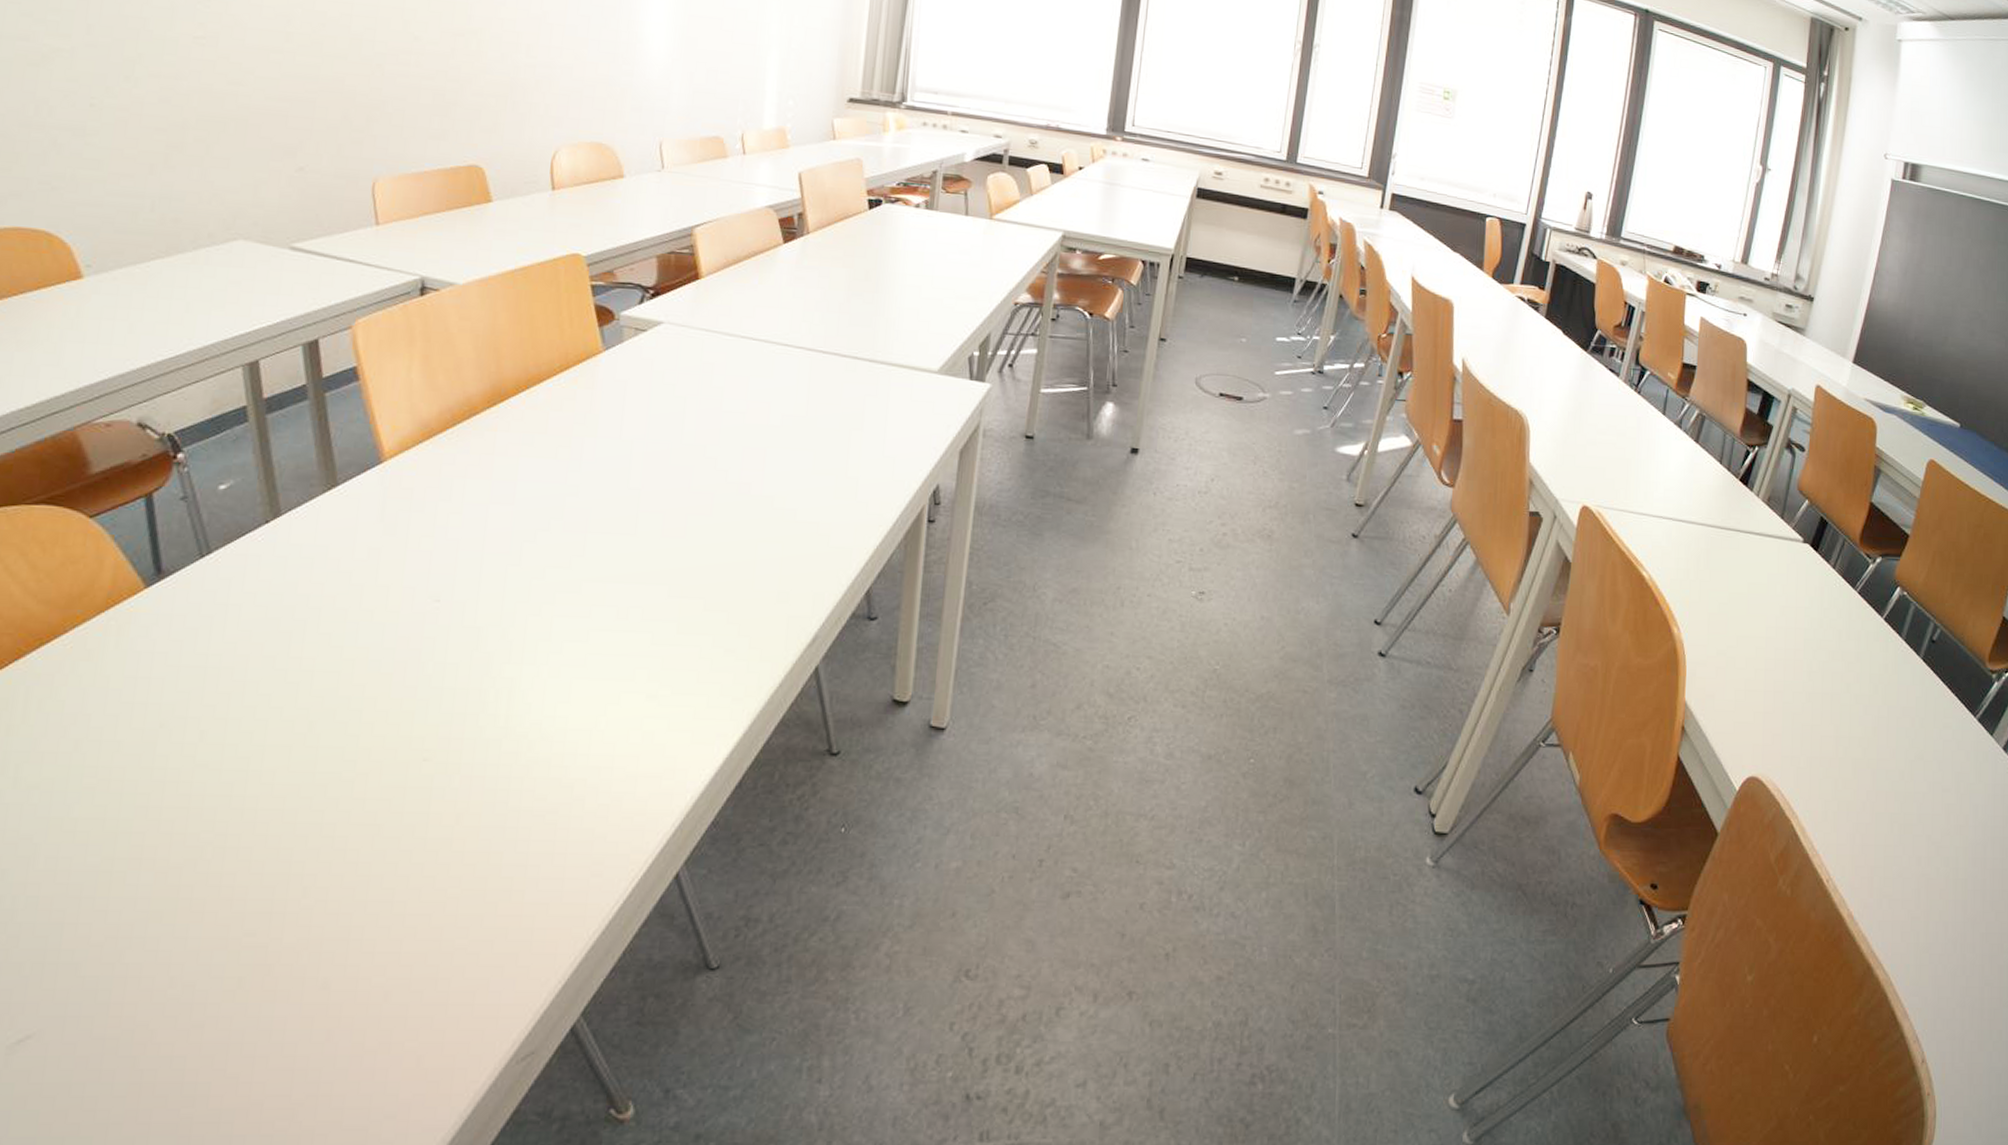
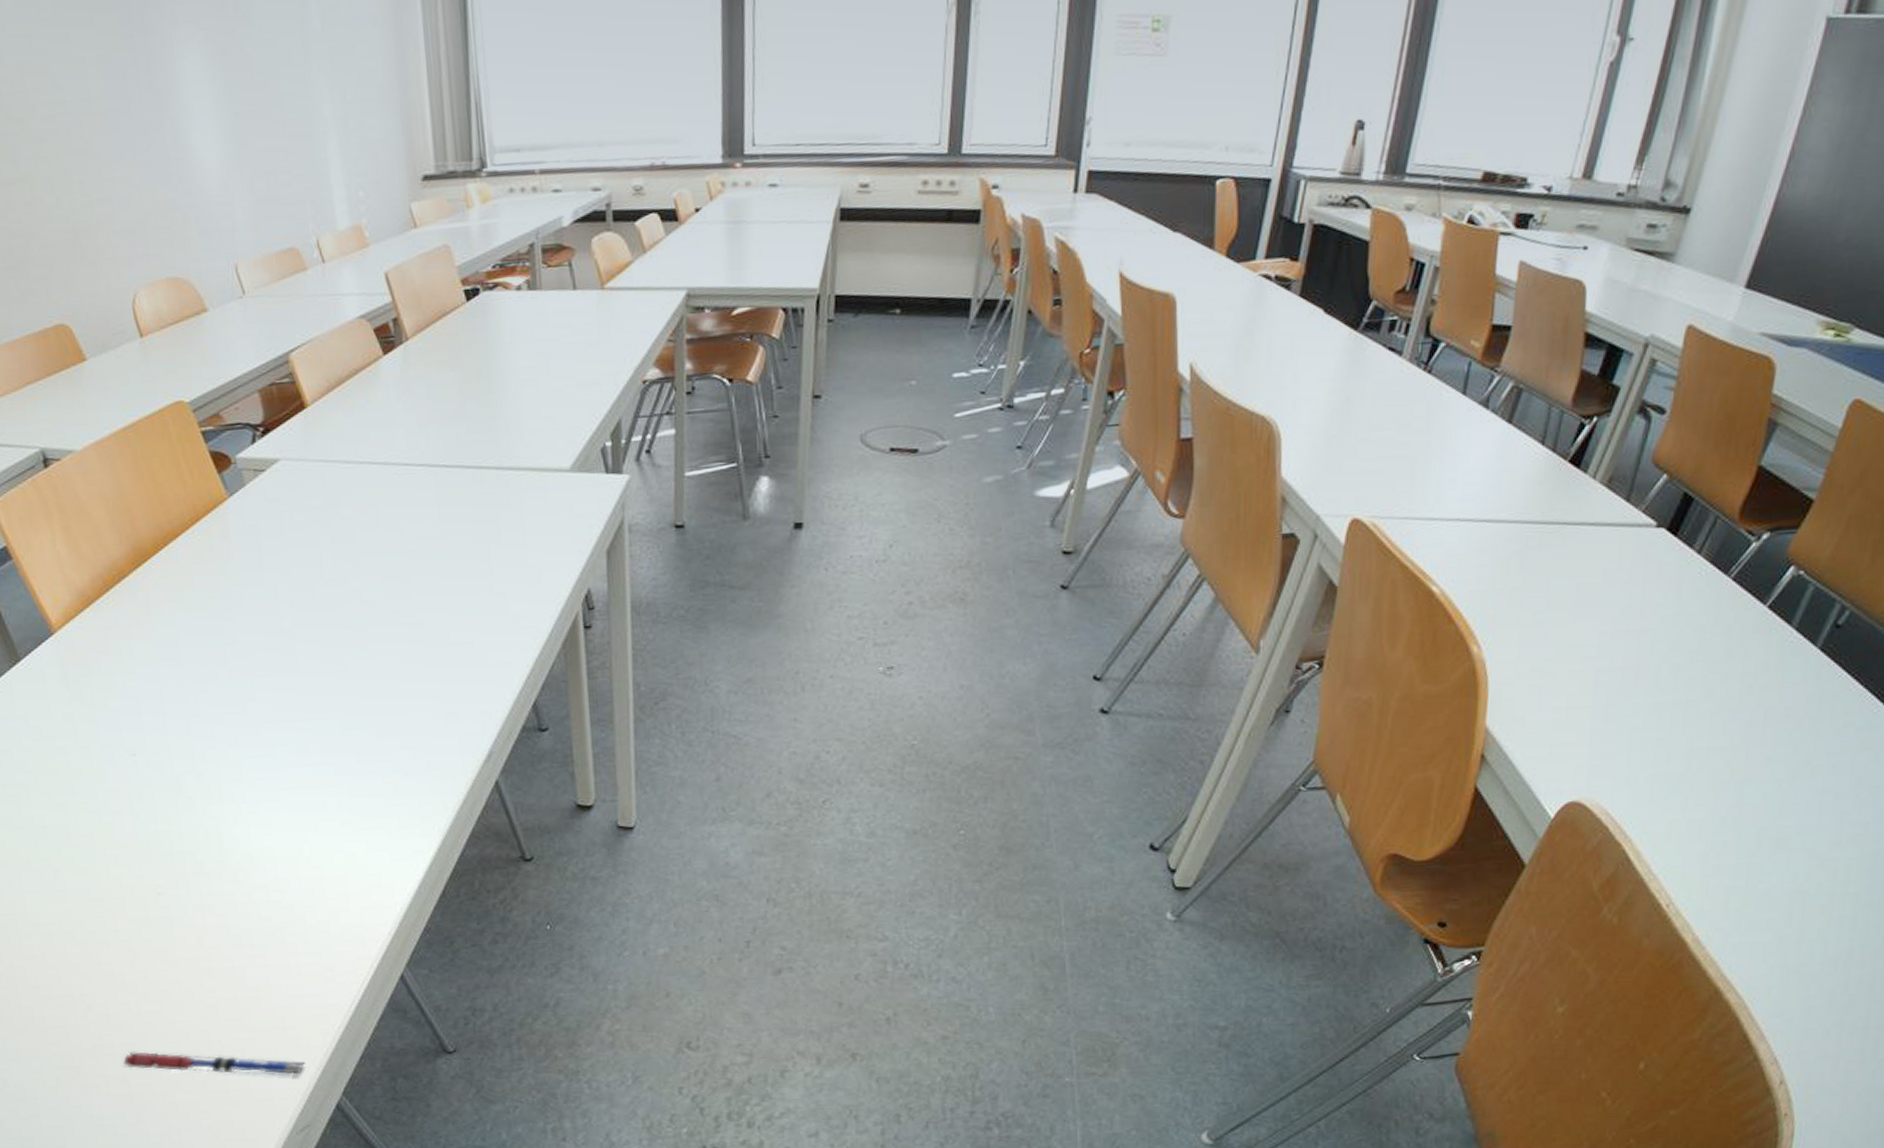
pen: none [327,949,546,991] -> present [123,1052,305,1077]

